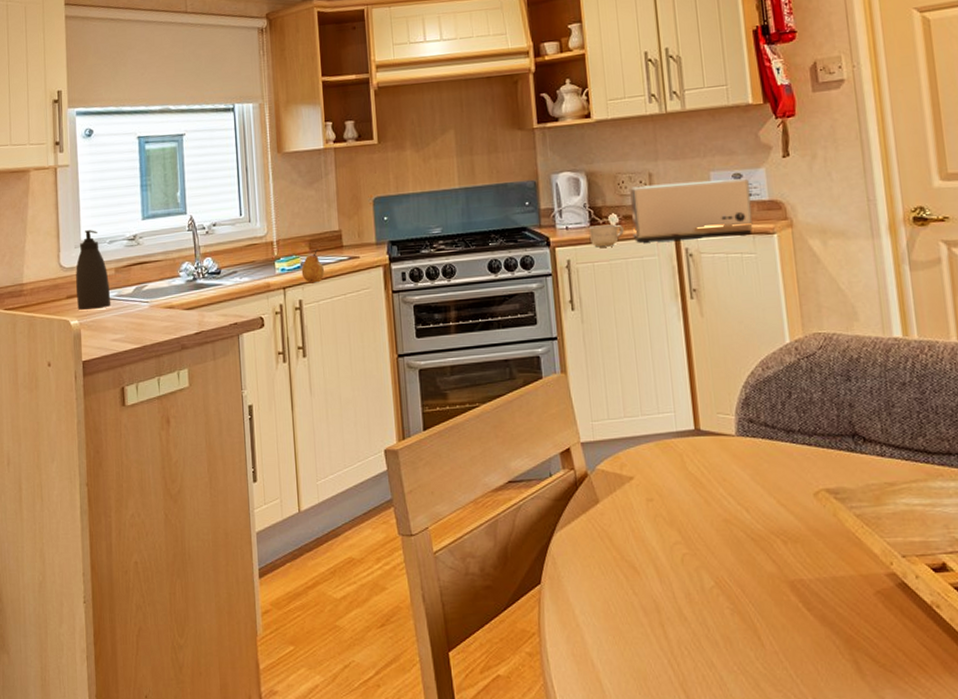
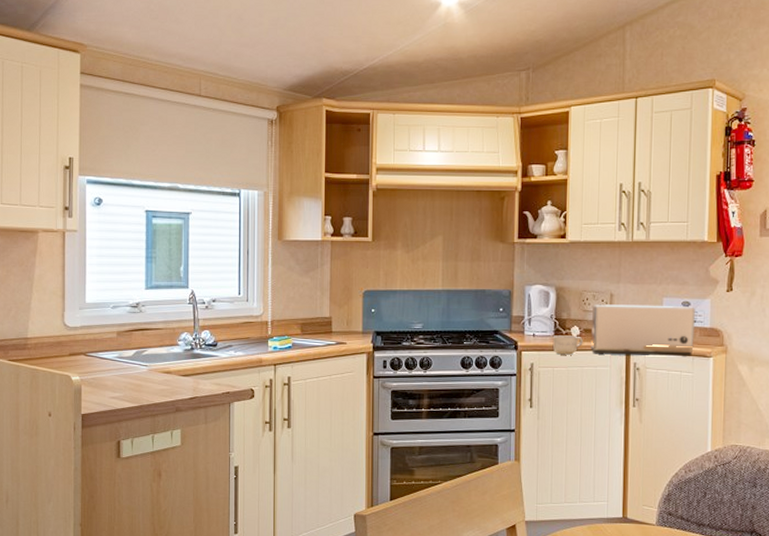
soap dispenser: present [76,230,111,311] -> none [79,294,112,369]
fruit: present [301,249,325,283] -> none [292,332,314,363]

